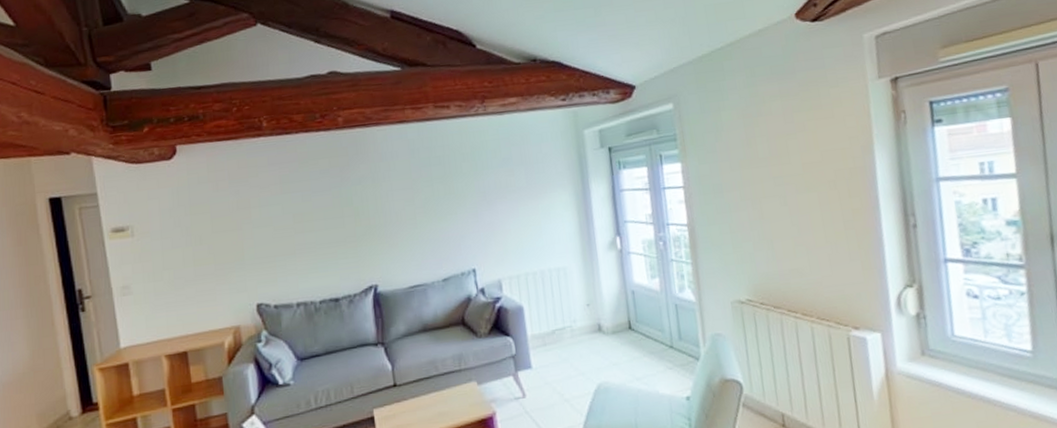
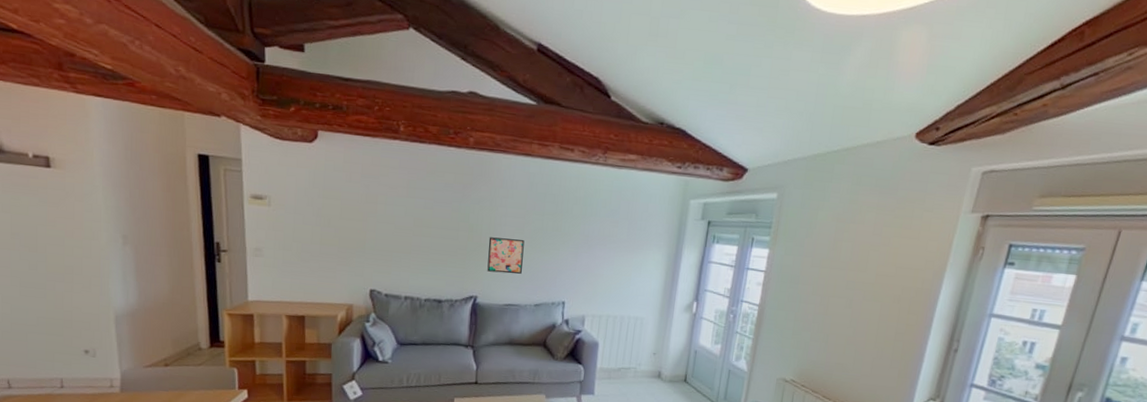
wall art: none [378,212,421,255] -> present [487,237,525,274]

